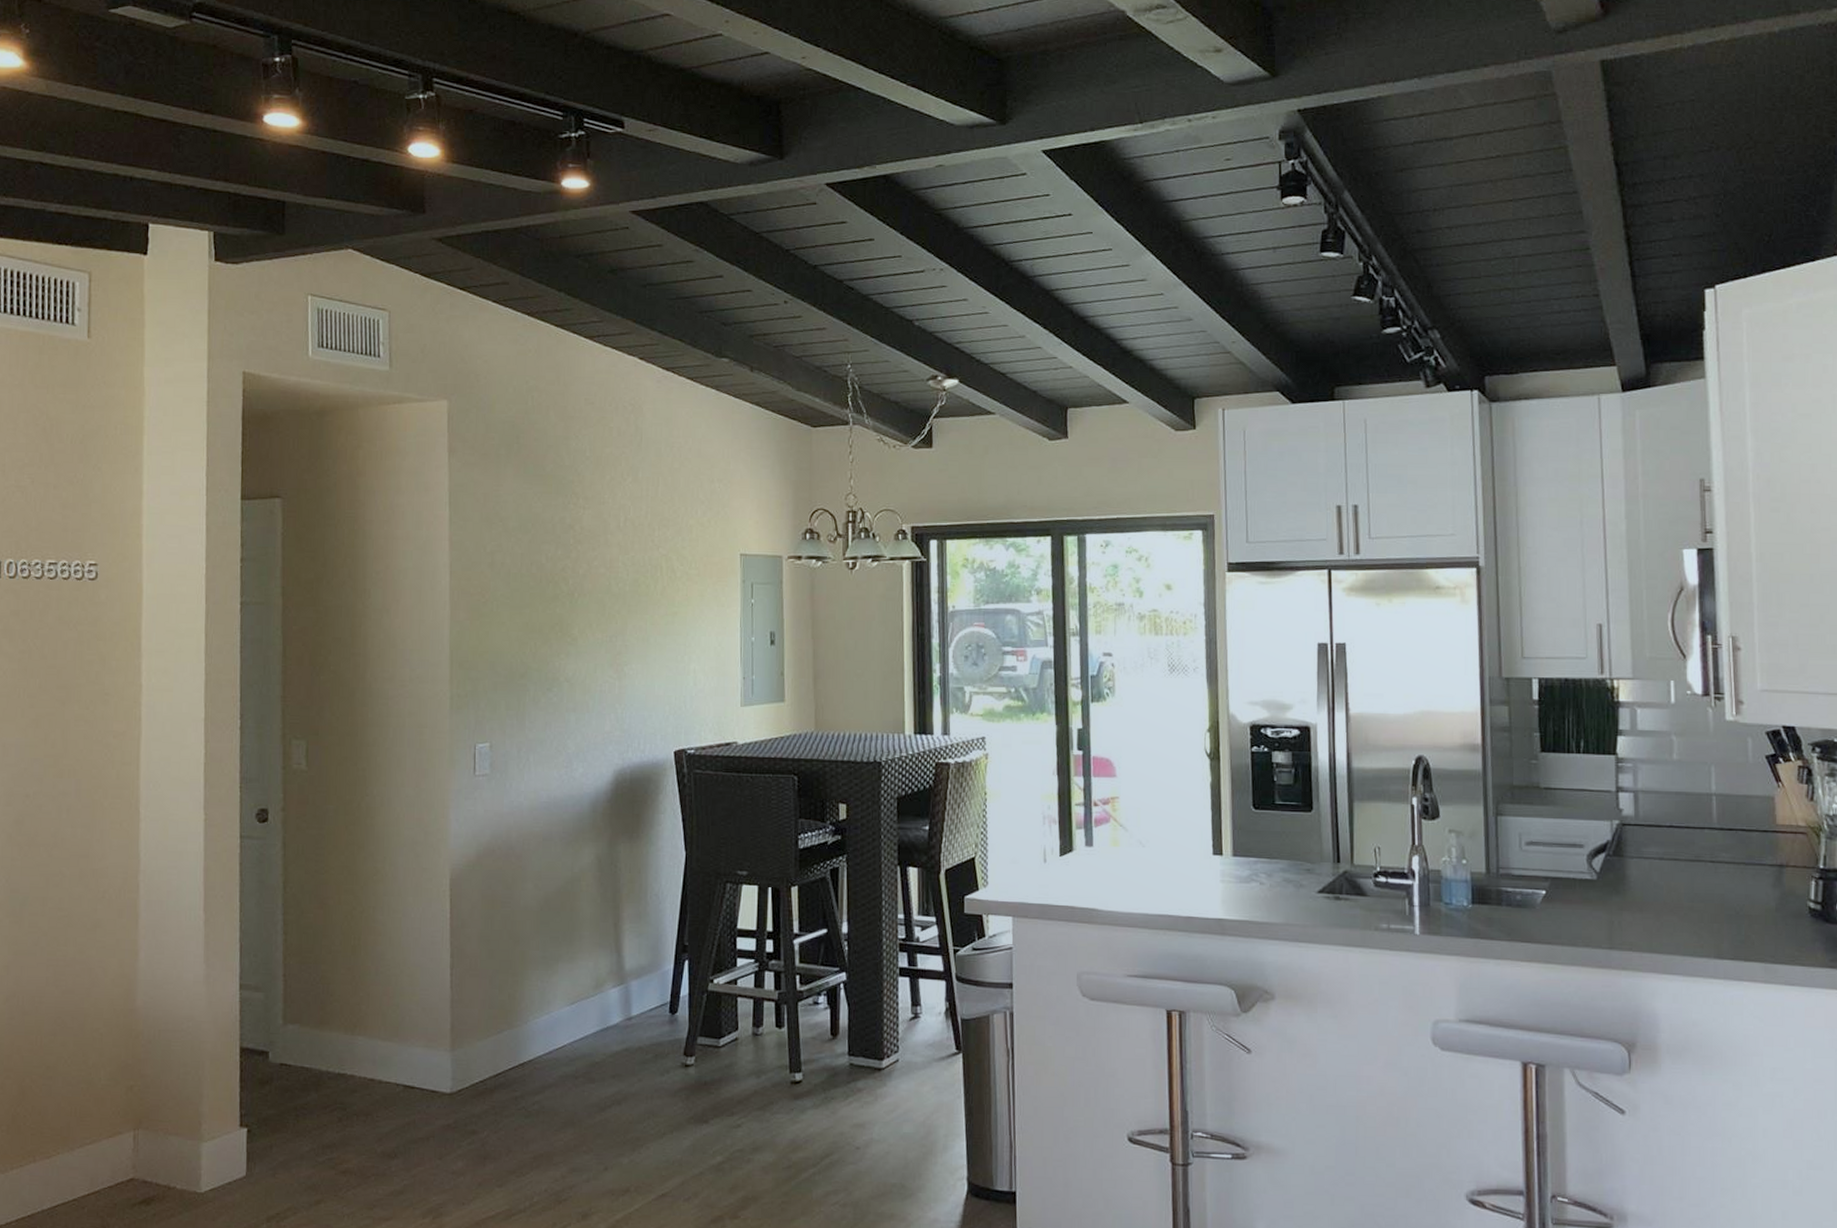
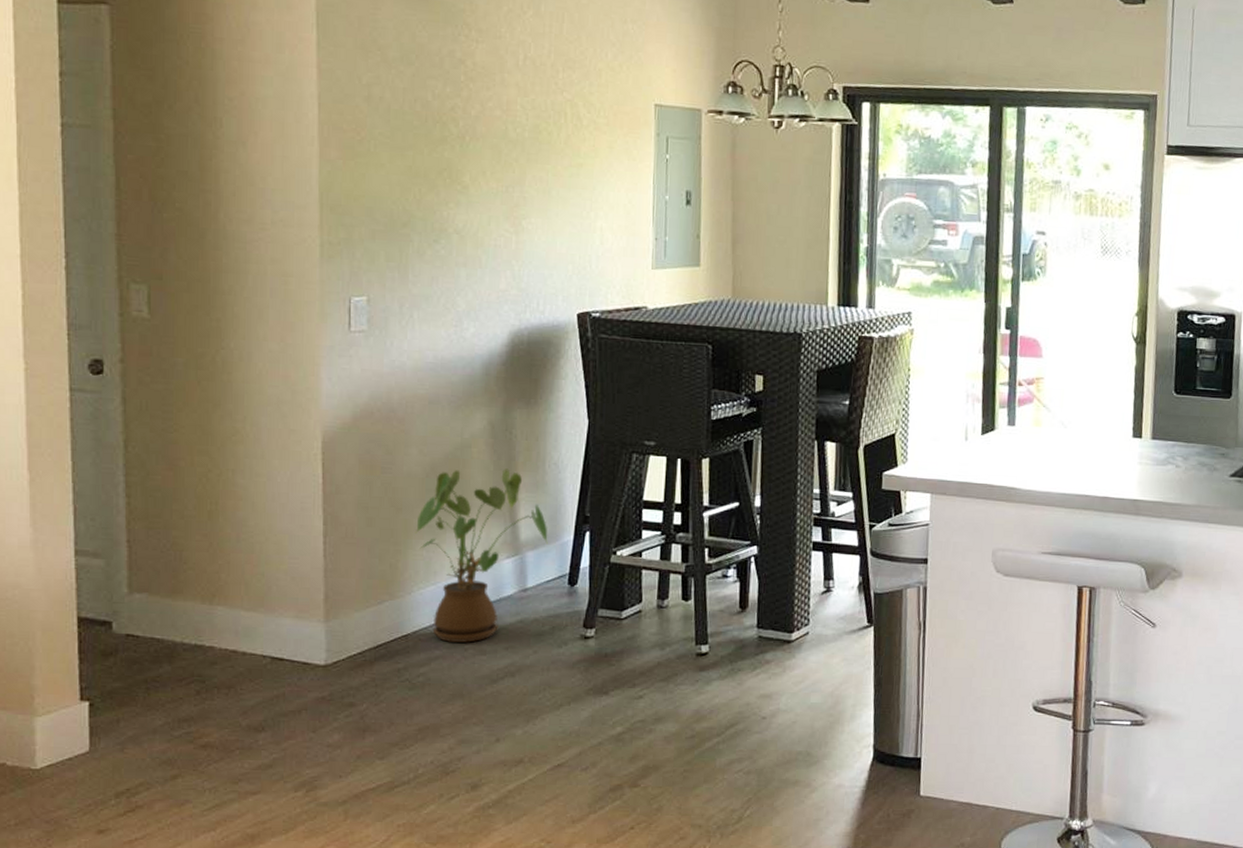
house plant: none [530,900,650,1072] -> present [414,468,548,643]

